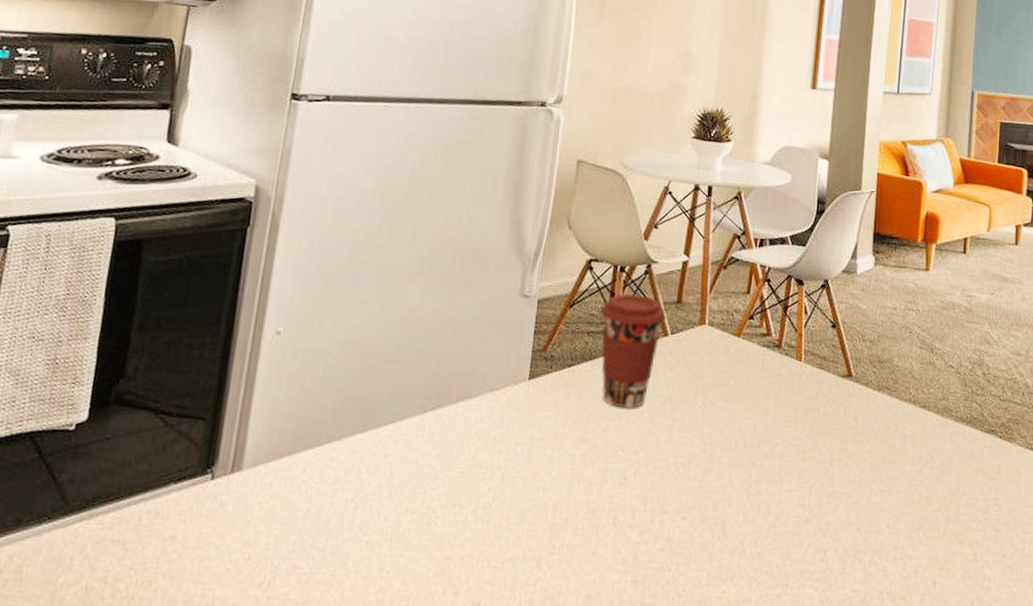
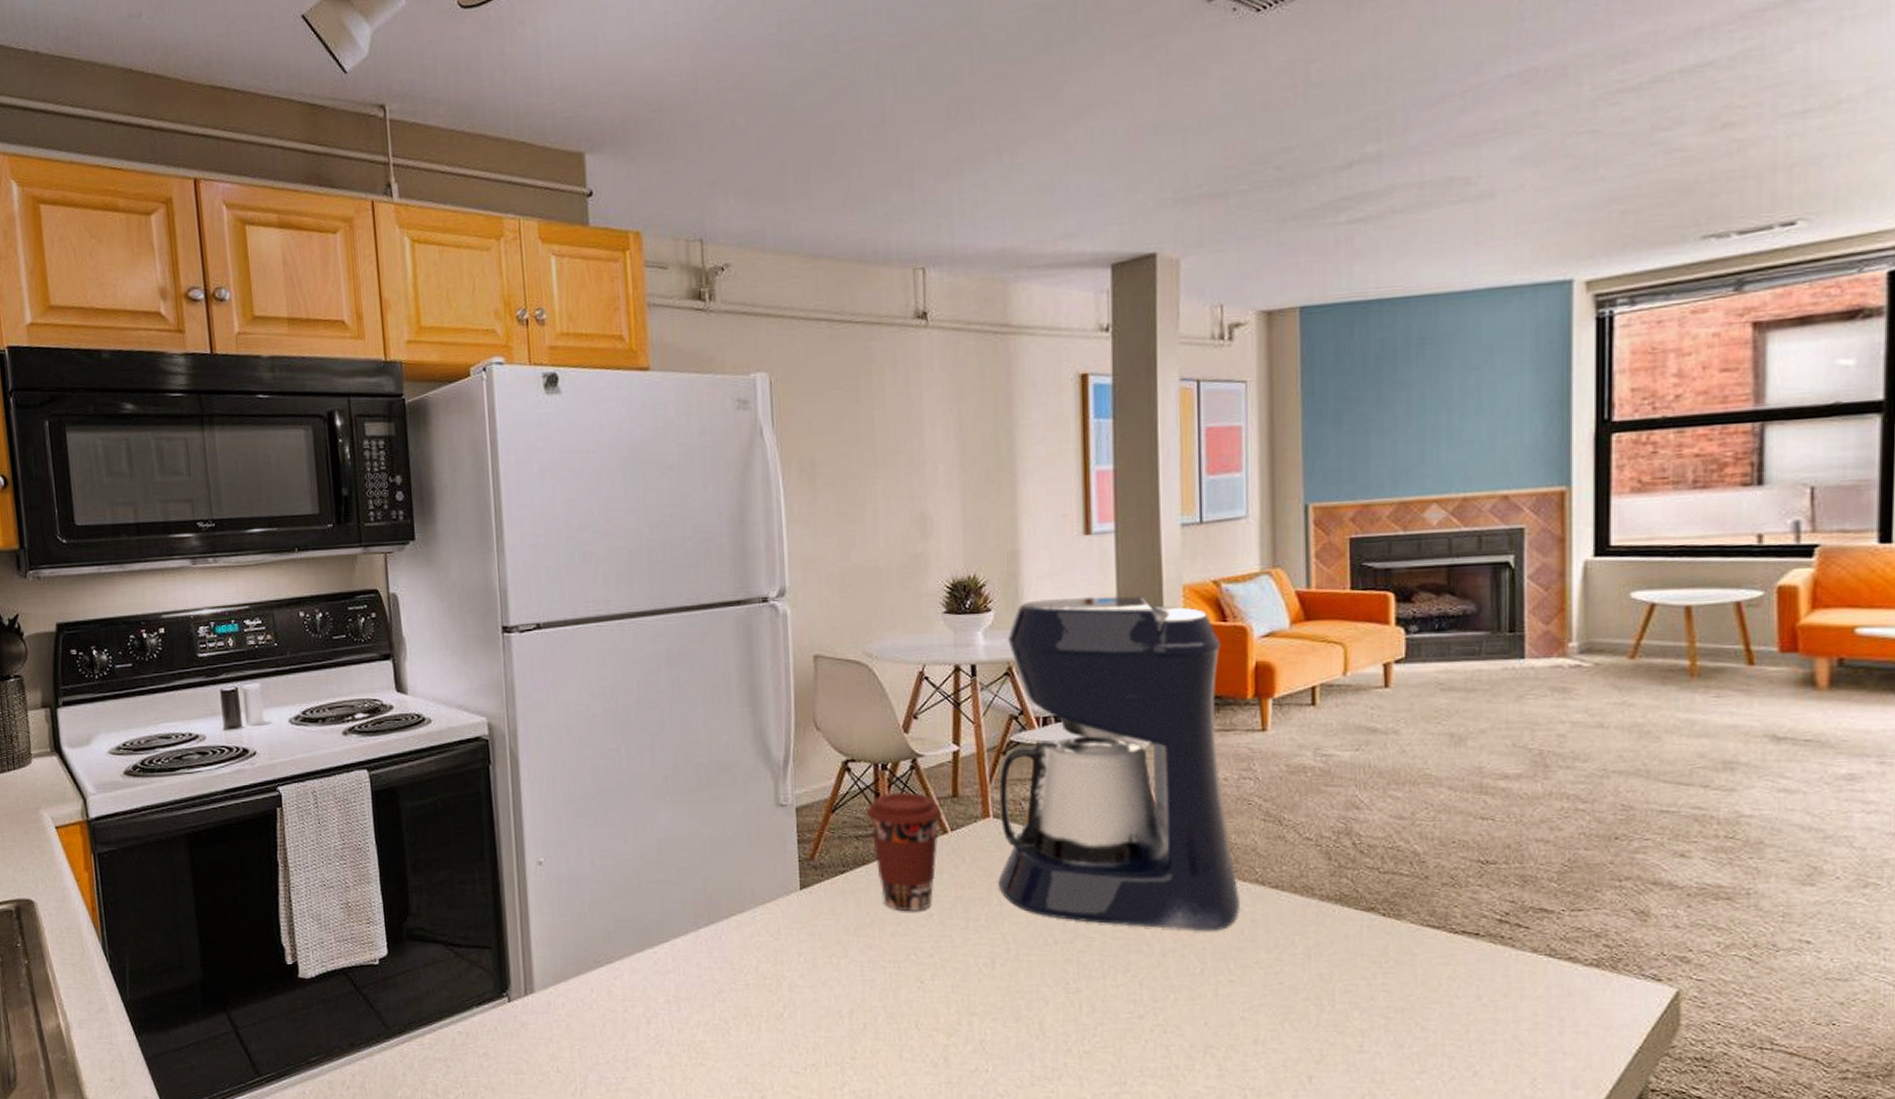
coffee maker: none [704,137,903,444] -> present [998,596,1239,932]

